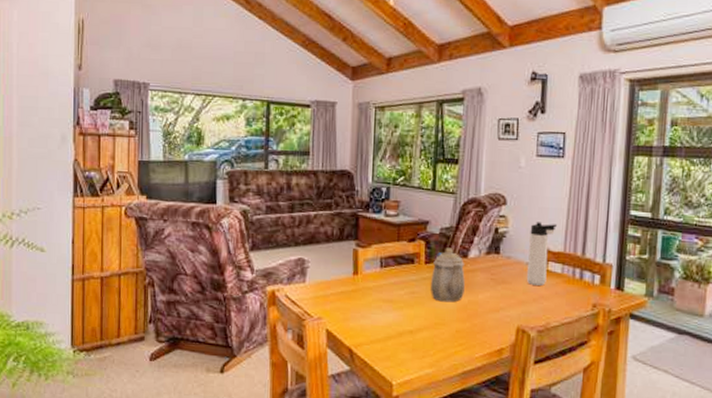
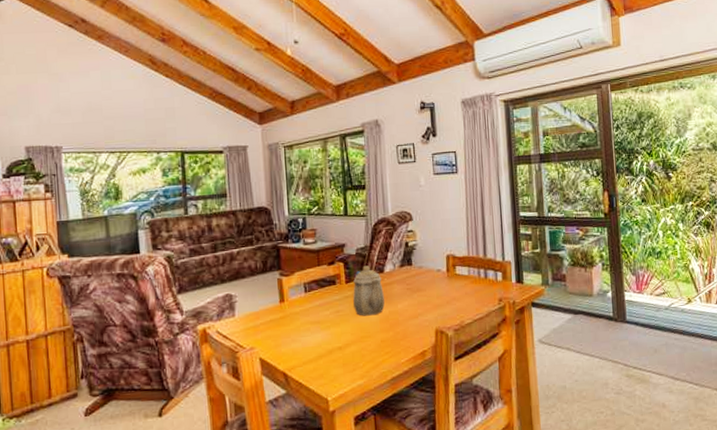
thermos bottle: present [526,222,557,286] -> none [436,232,459,289]

